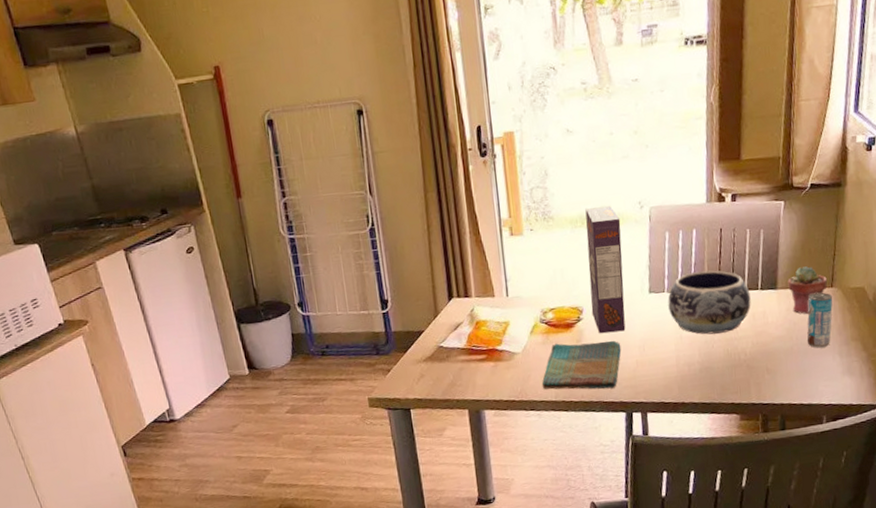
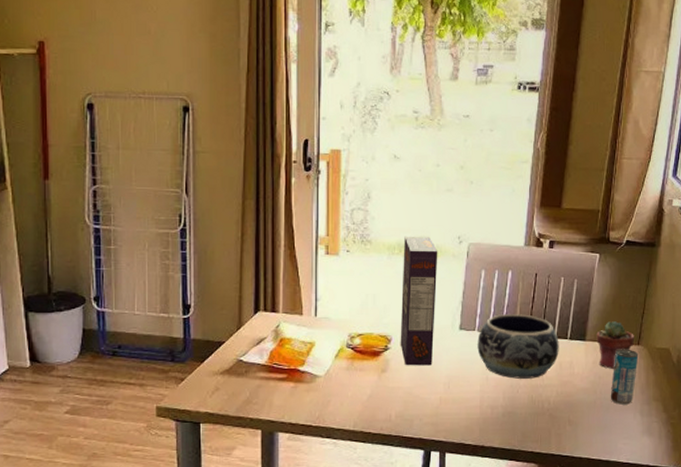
dish towel: present [541,340,622,390] -> none [341,370,426,424]

